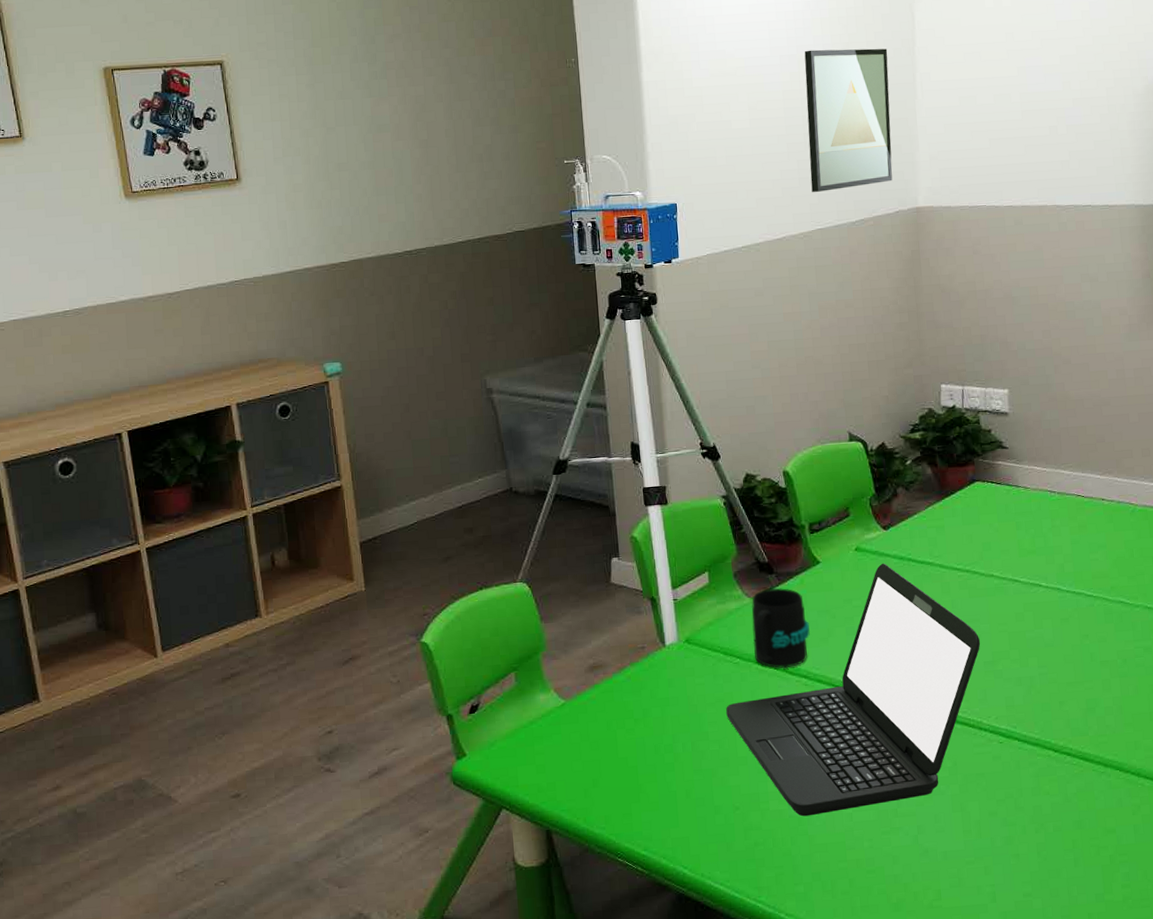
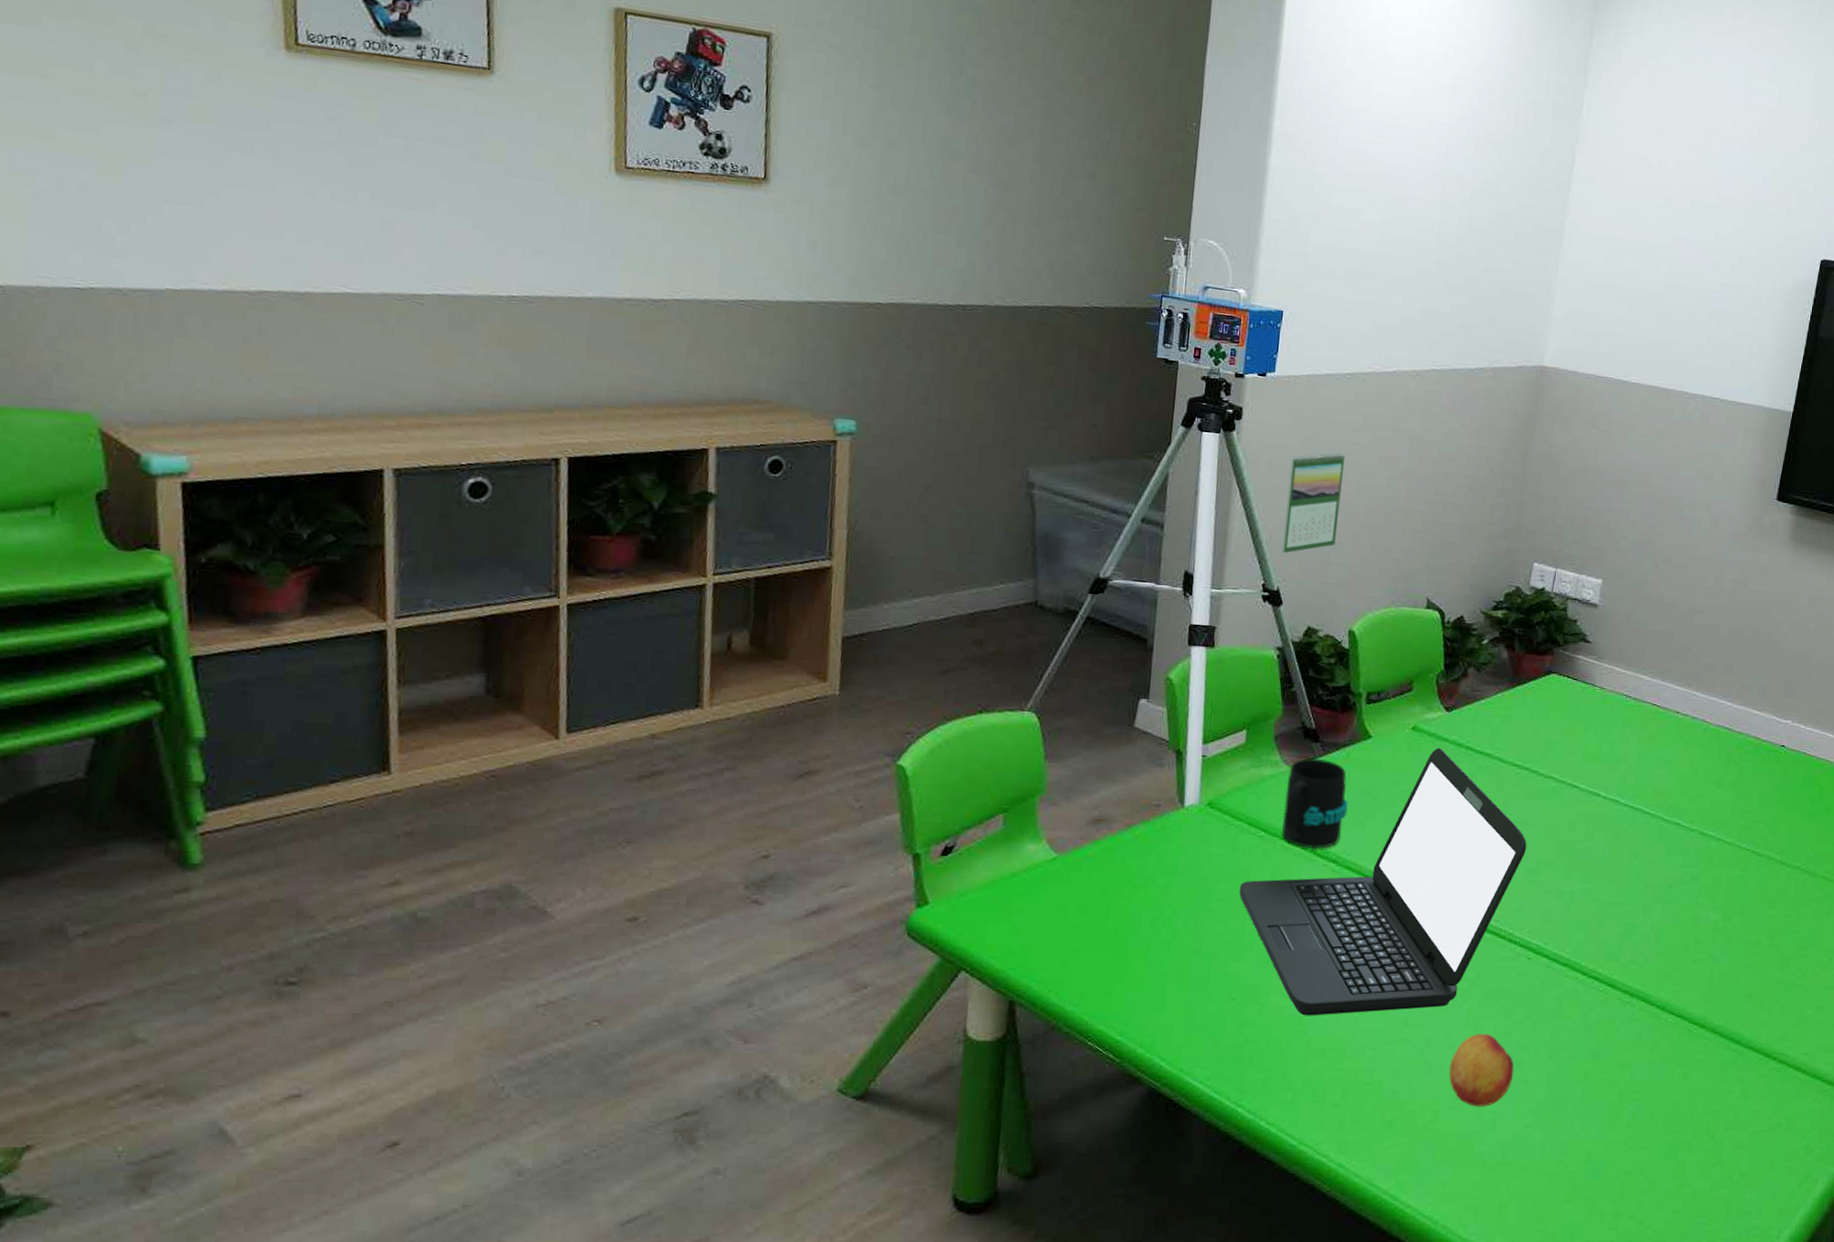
calendar: none [706,317,758,413] -> present [1281,452,1346,553]
wall art: present [804,48,893,192] -> none [1433,170,1541,333]
fruit: none [943,815,1005,883] -> present [1448,1033,1514,1108]

